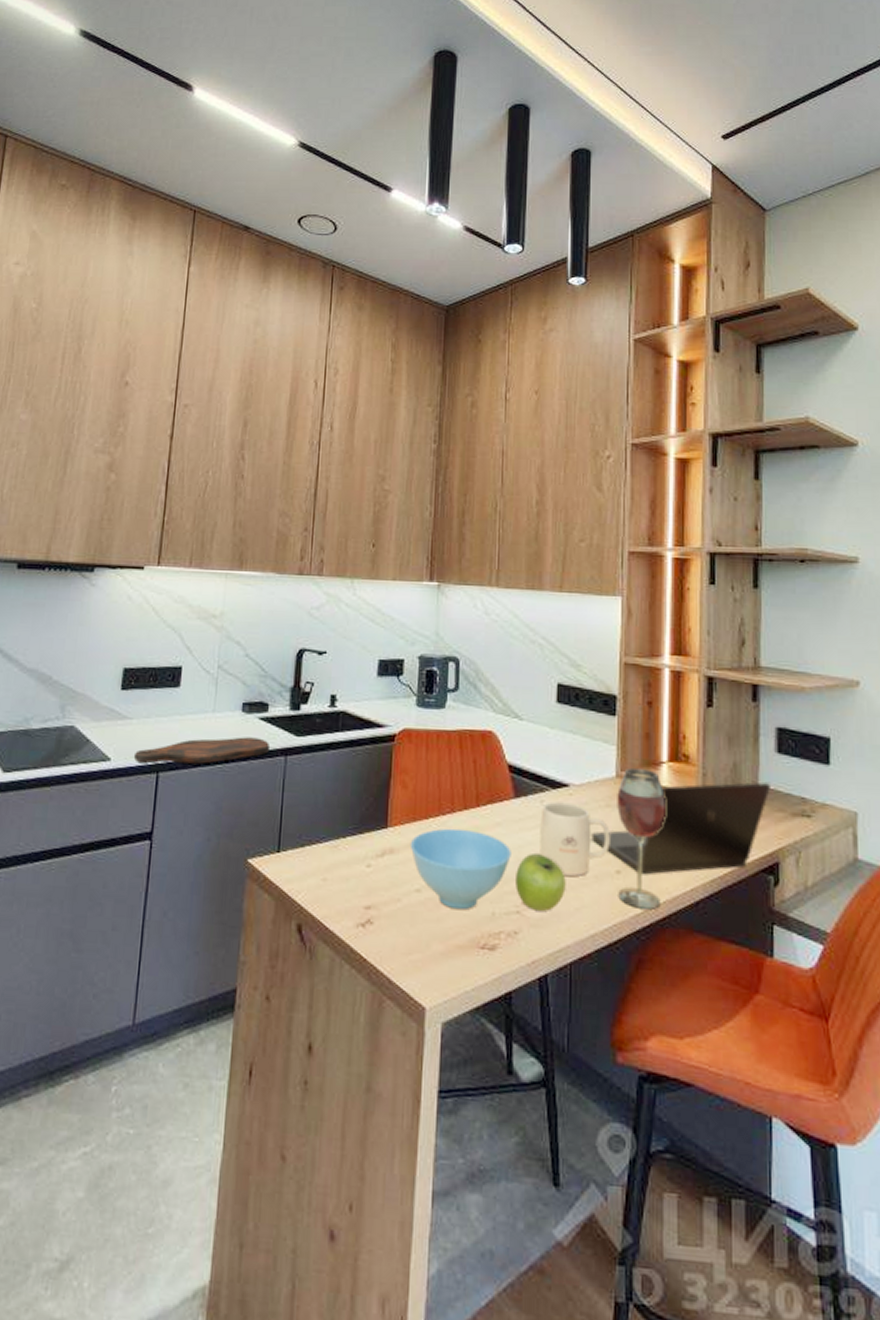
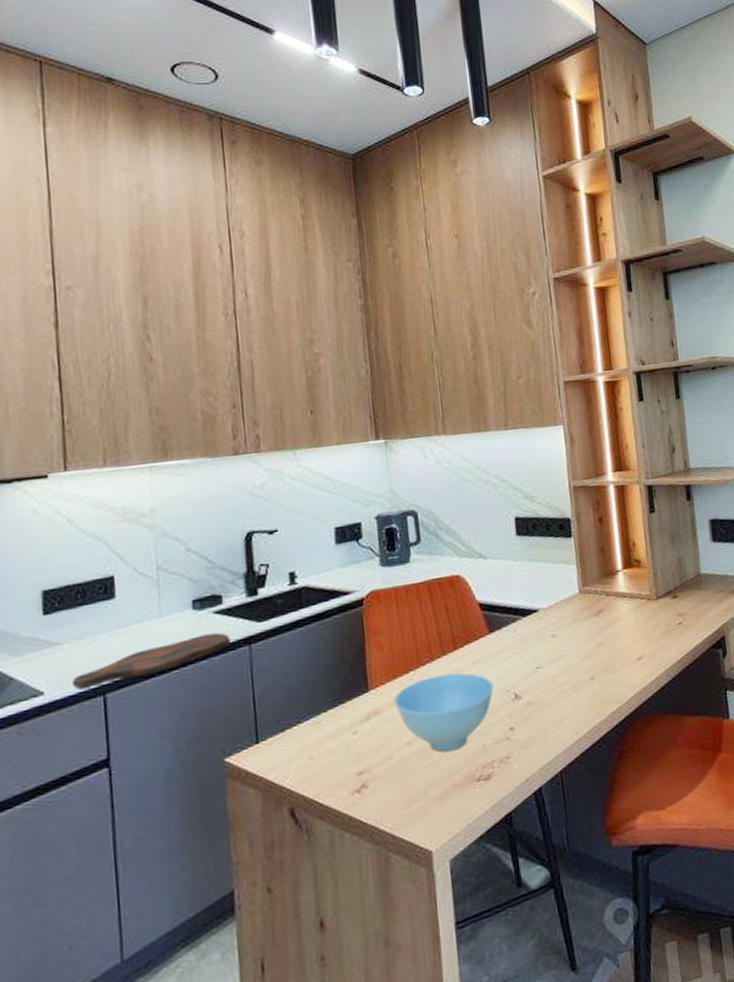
fruit: present [516,852,566,911] -> none [500,678,548,733]
mug: present [540,801,610,877] -> none [516,626,582,694]
laptop: present [592,782,770,874] -> none [564,570,711,675]
wineglass: present [617,767,666,909] -> none [582,580,632,707]

